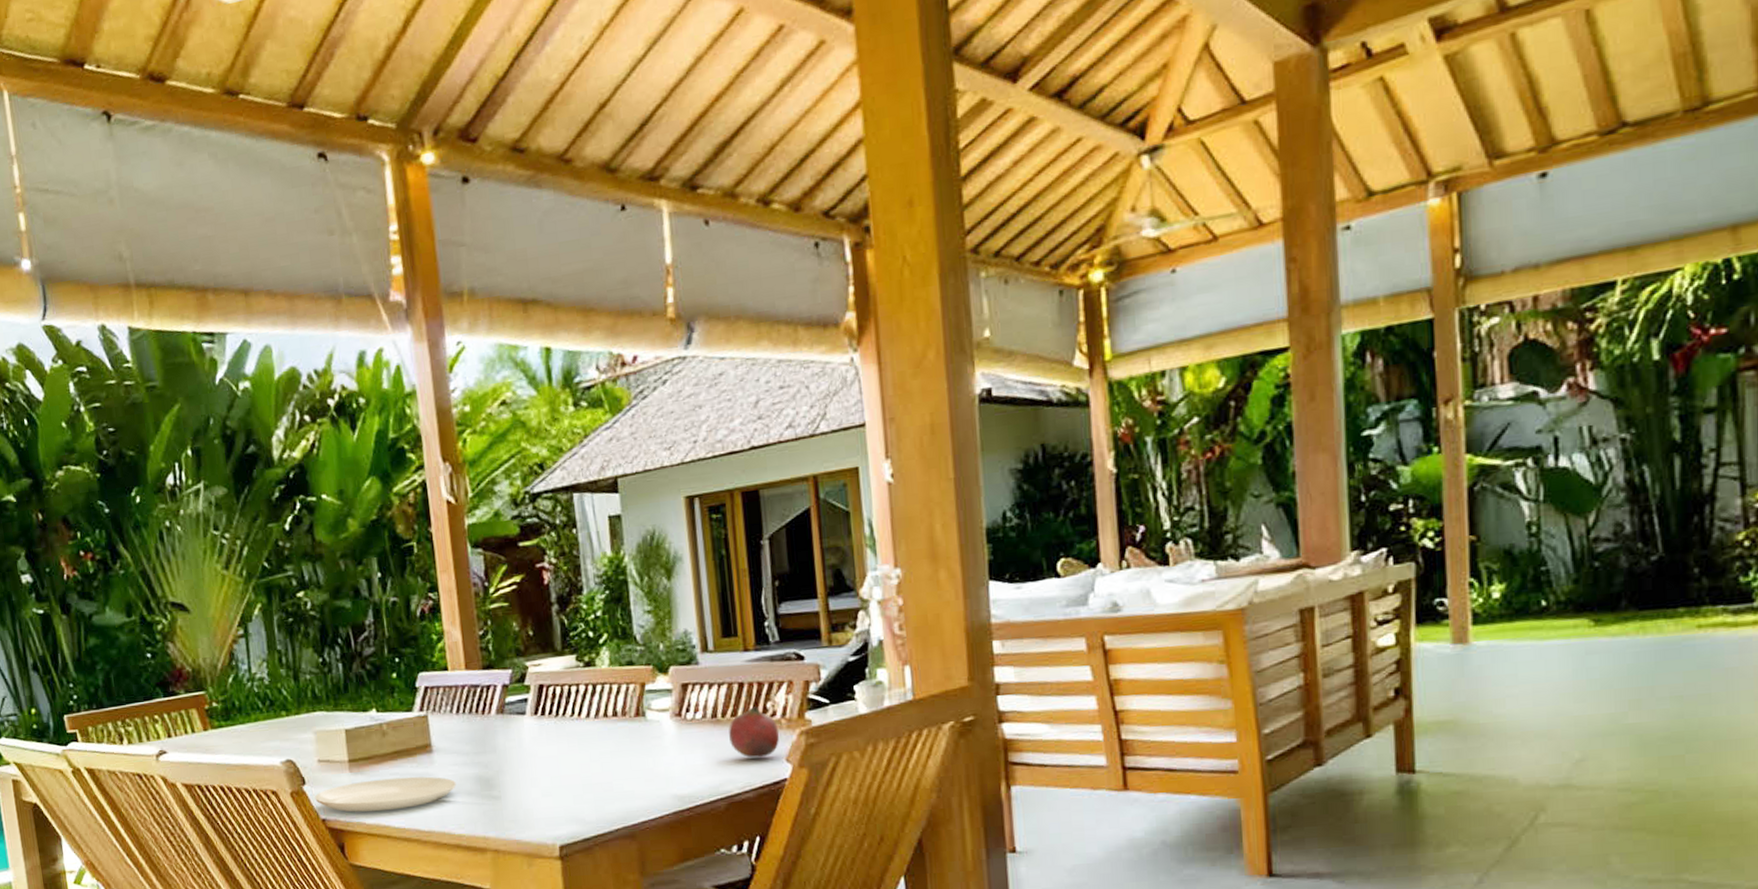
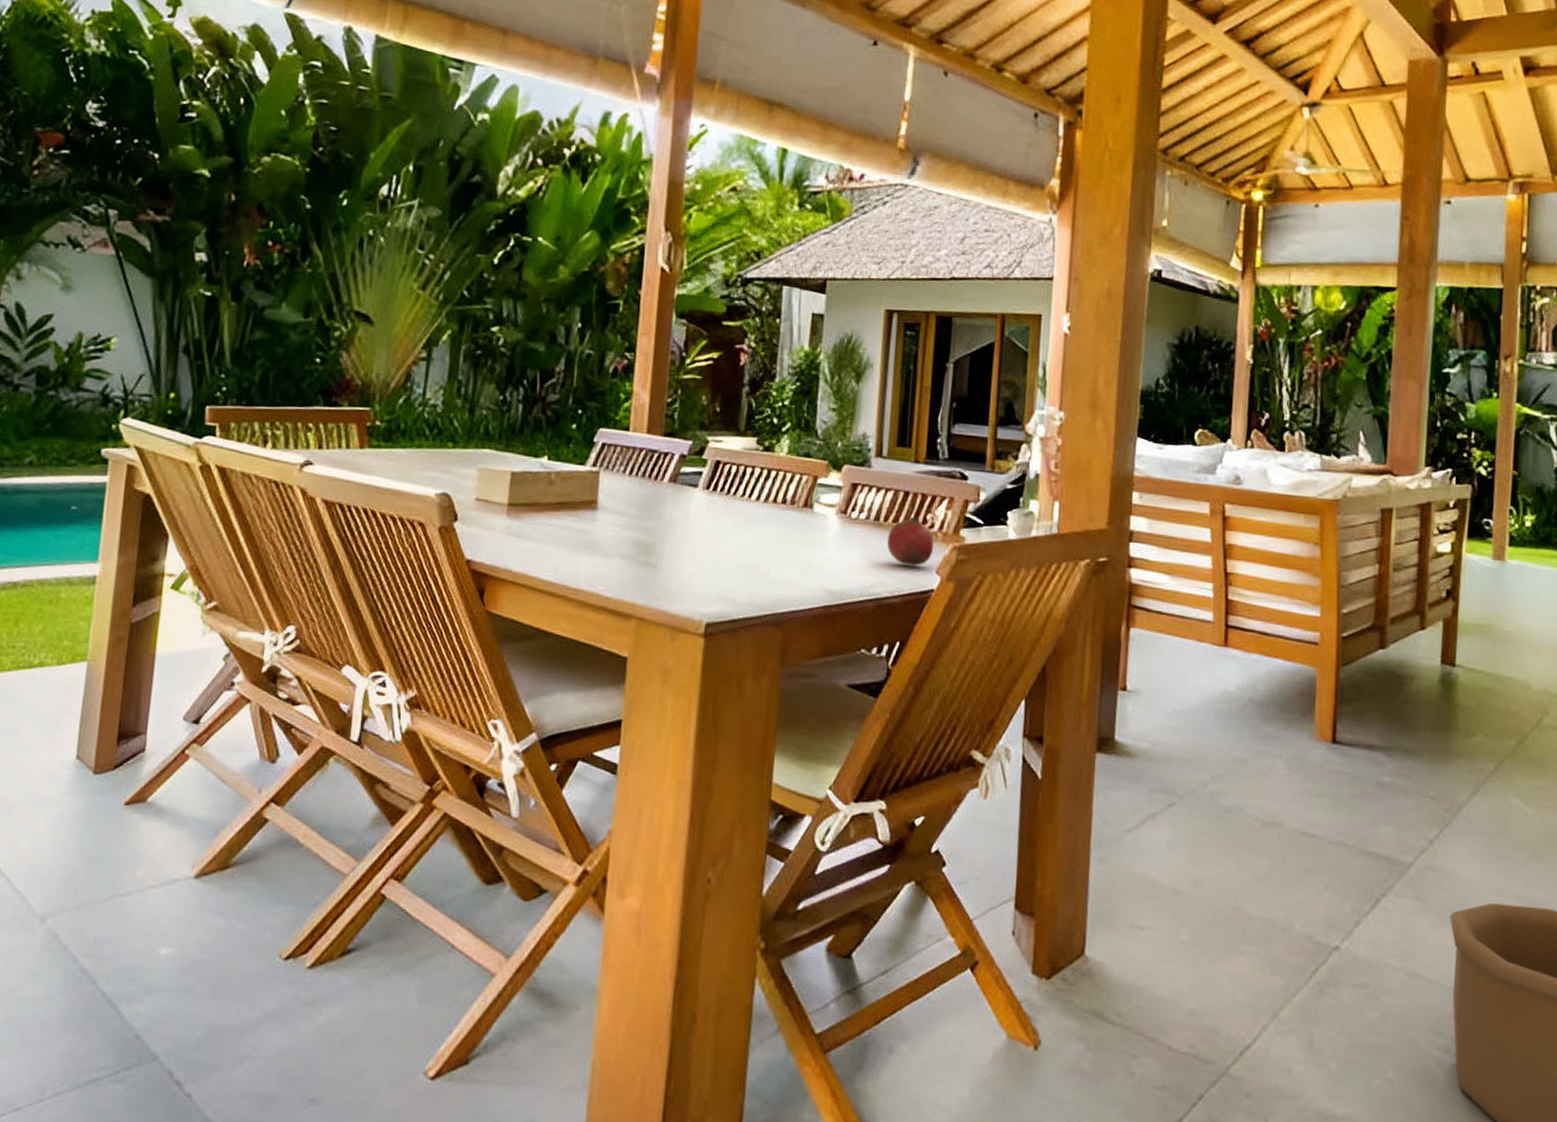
plate: present [315,776,456,813] -> none [464,527,615,562]

